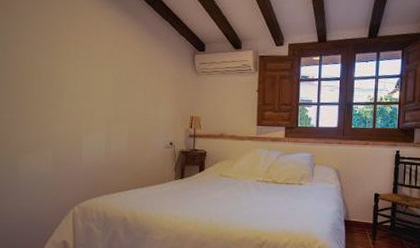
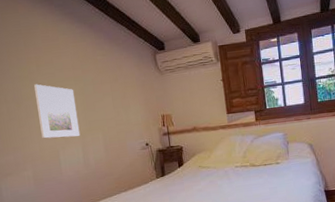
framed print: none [68,66,108,124] -> present [34,84,81,139]

